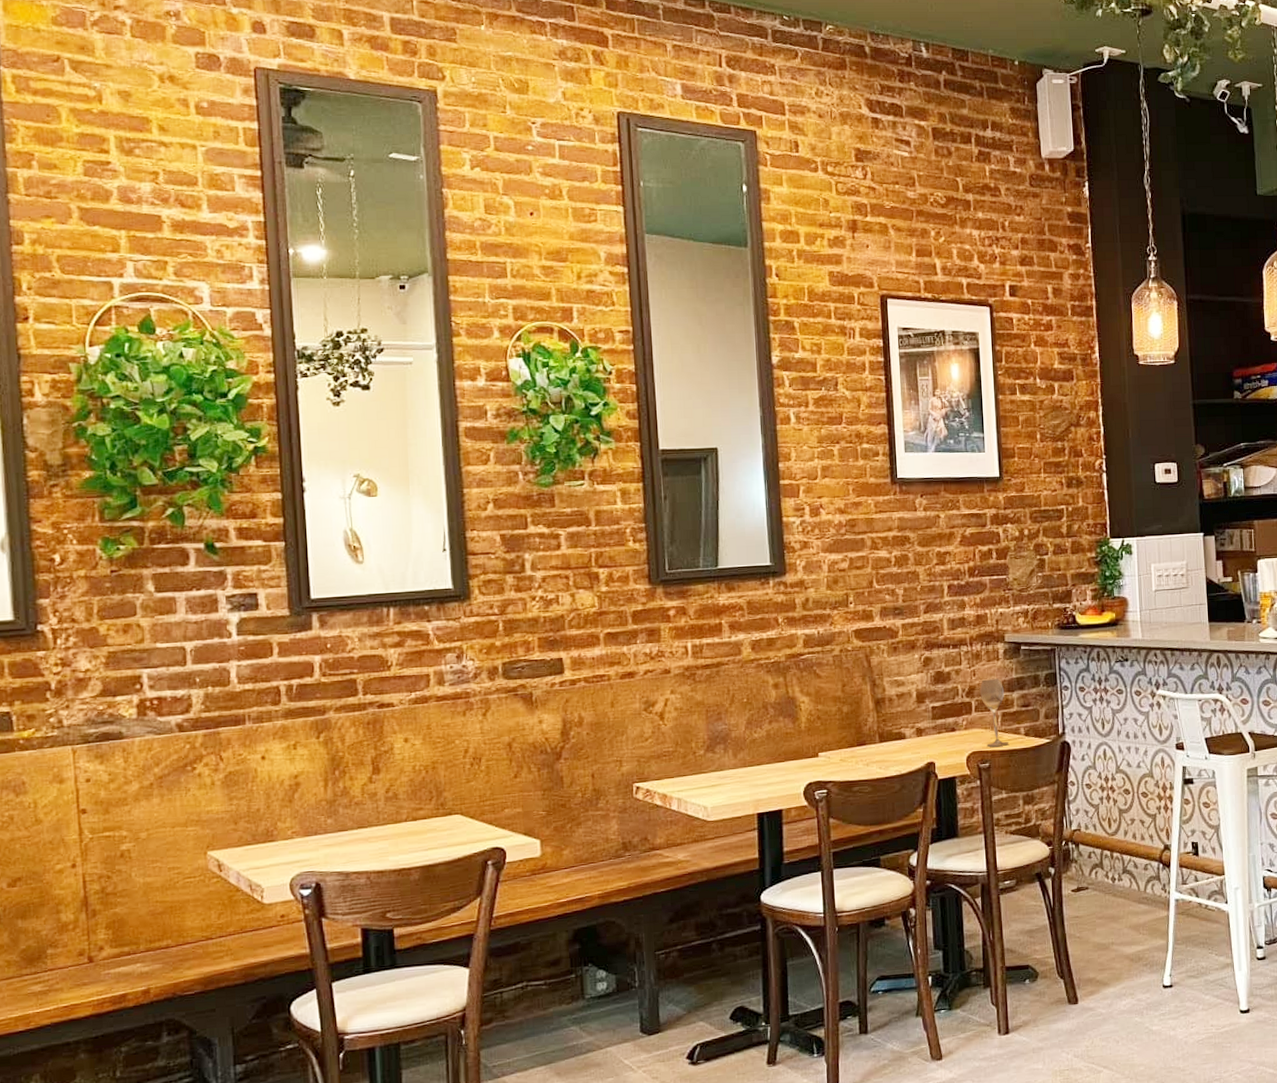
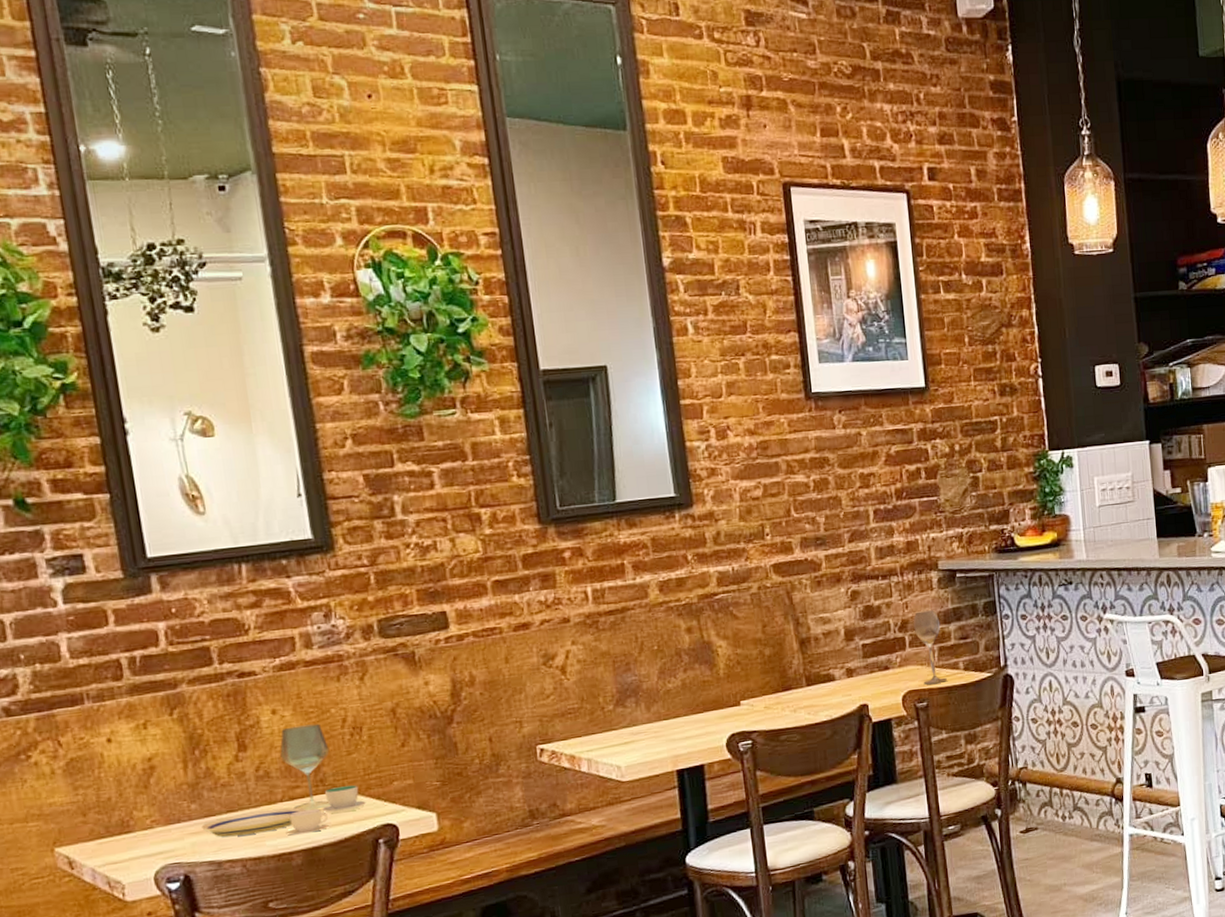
plate: none [335,827,427,851] -> present [201,807,307,837]
teacup: none [407,829,445,852] -> present [286,808,329,835]
wine glass: none [408,753,451,831] -> present [280,723,330,811]
cup: none [440,810,479,836] -> present [322,785,366,814]

